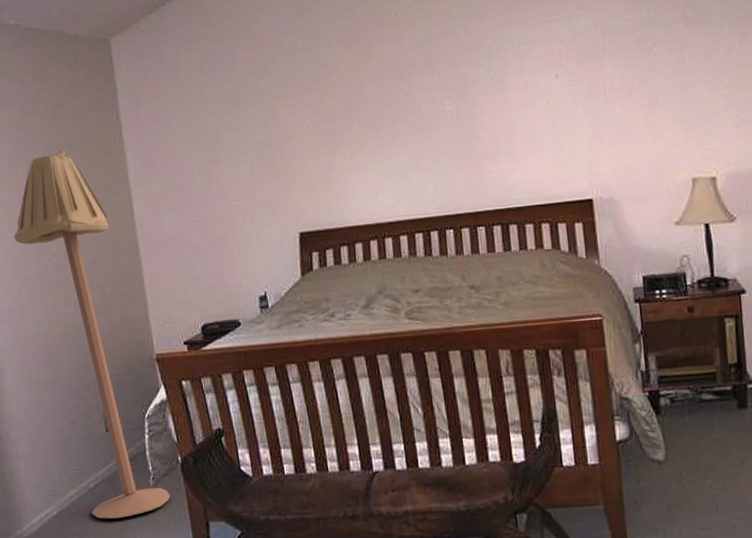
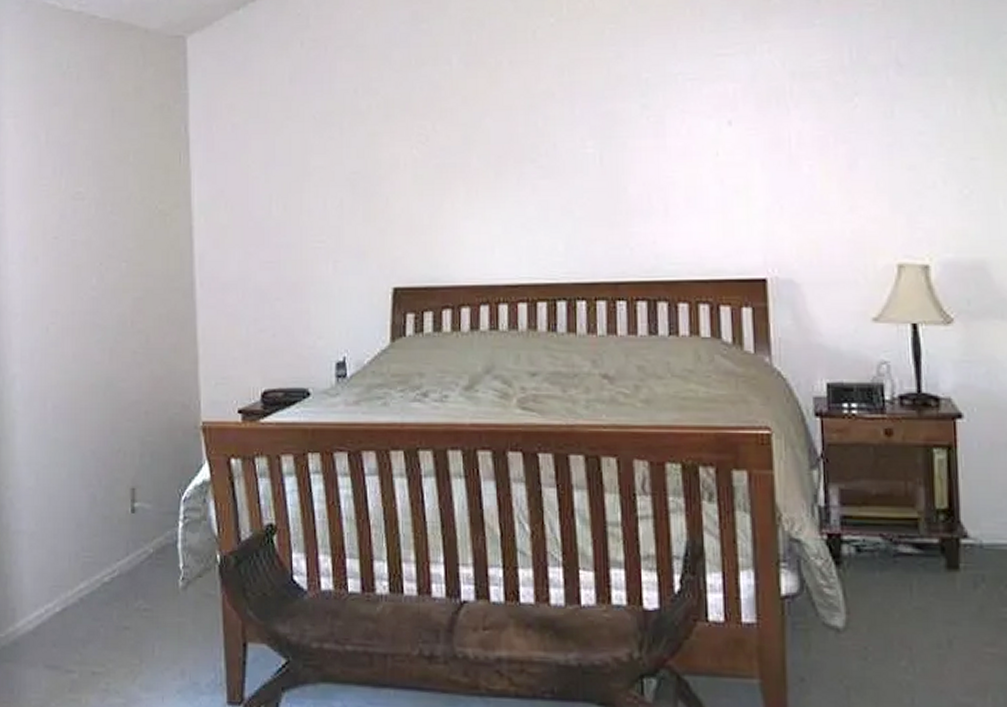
floor lamp: present [14,149,170,519] -> none [47,161,202,625]

